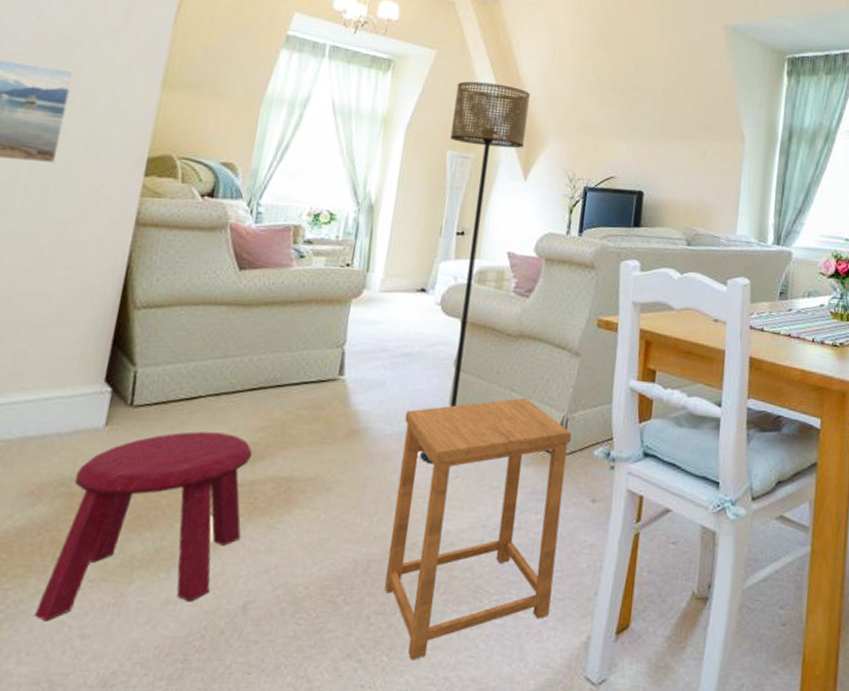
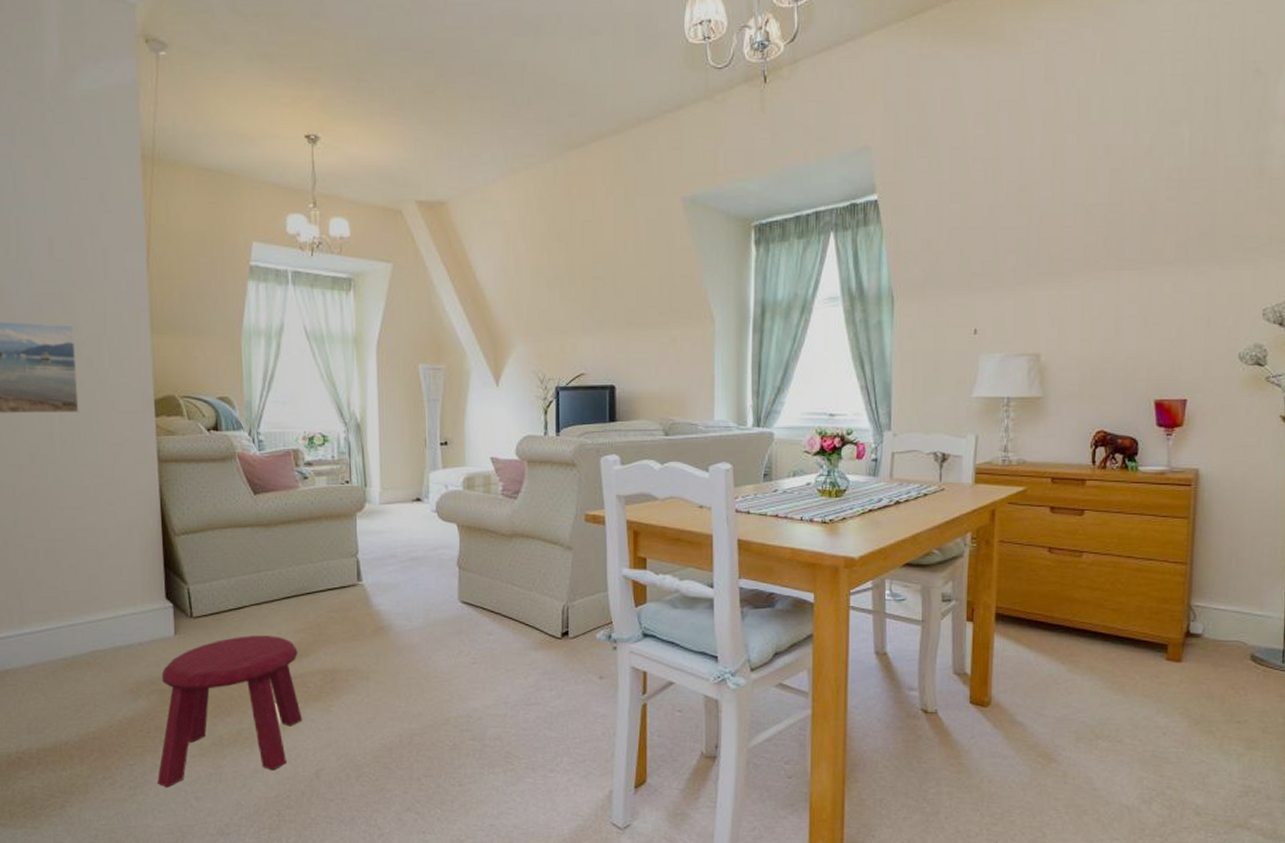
side table: present [384,397,572,661] -> none [421,590,574,812]
floor lamp: present [420,81,530,463] -> none [417,291,492,651]

